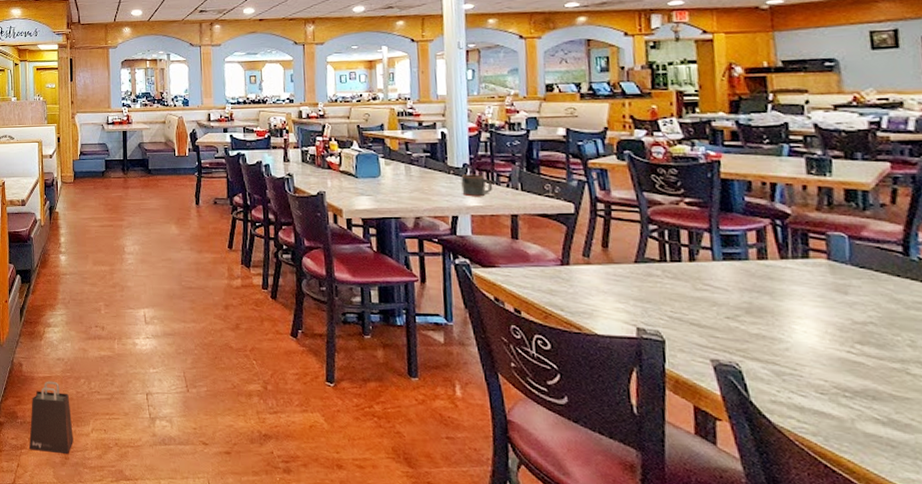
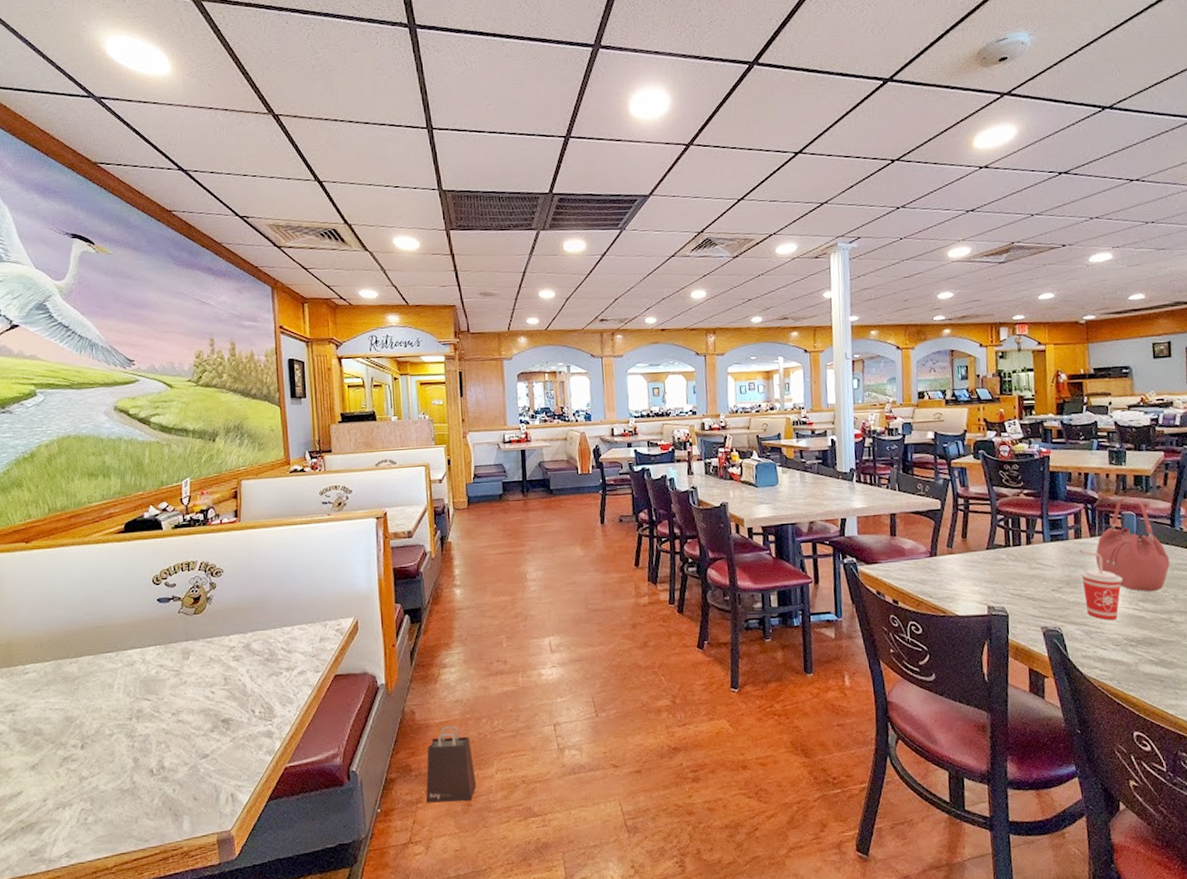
mug: present [461,174,493,197] -> none [848,478,875,500]
beverage cup: none [764,273,830,363] -> present [1079,549,1123,621]
handbag: none [788,215,904,334] -> present [1095,497,1170,592]

